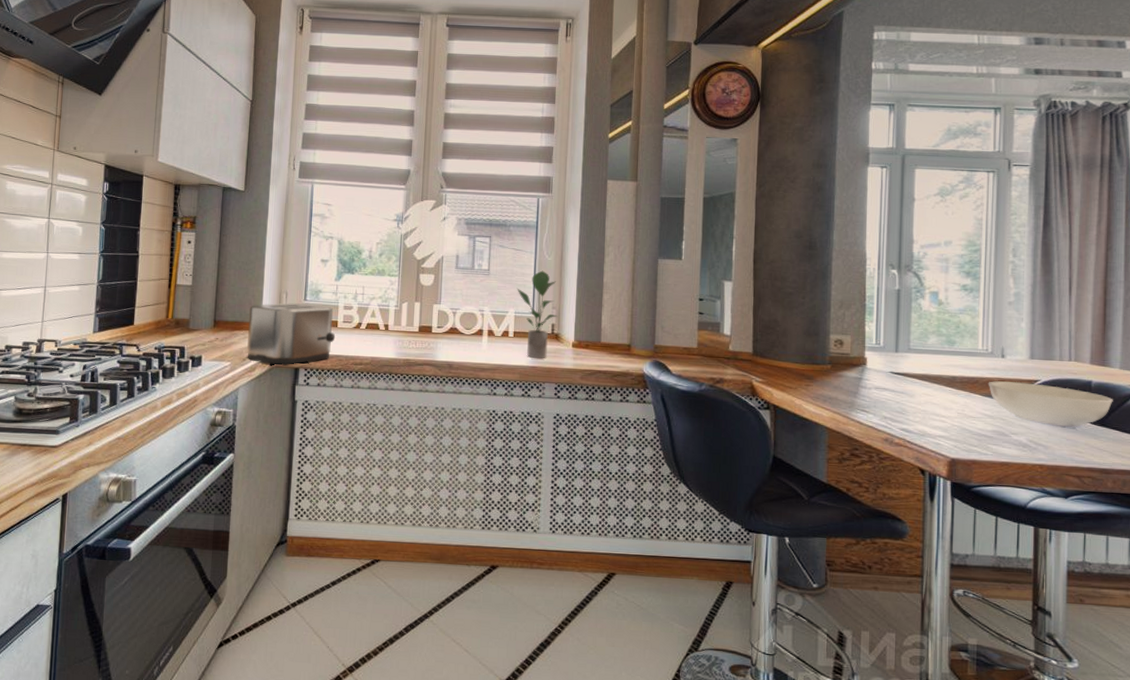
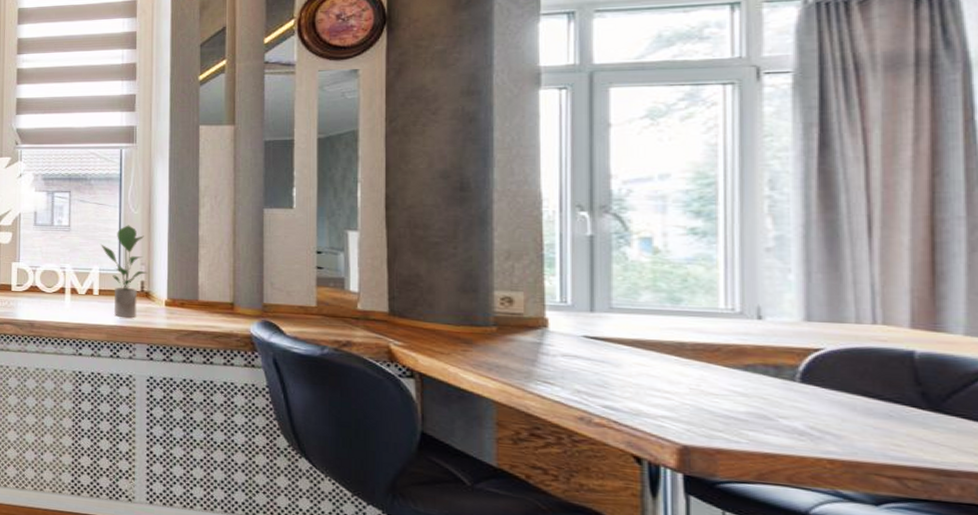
bowl: present [988,381,1113,427] -> none [736,349,955,412]

